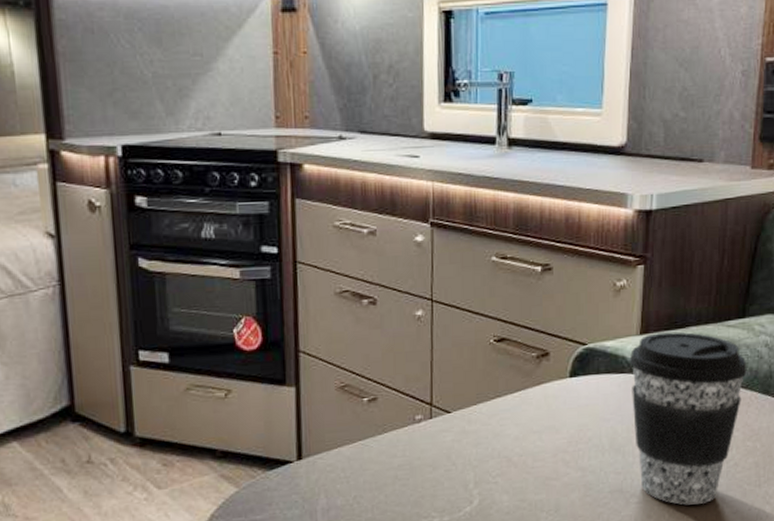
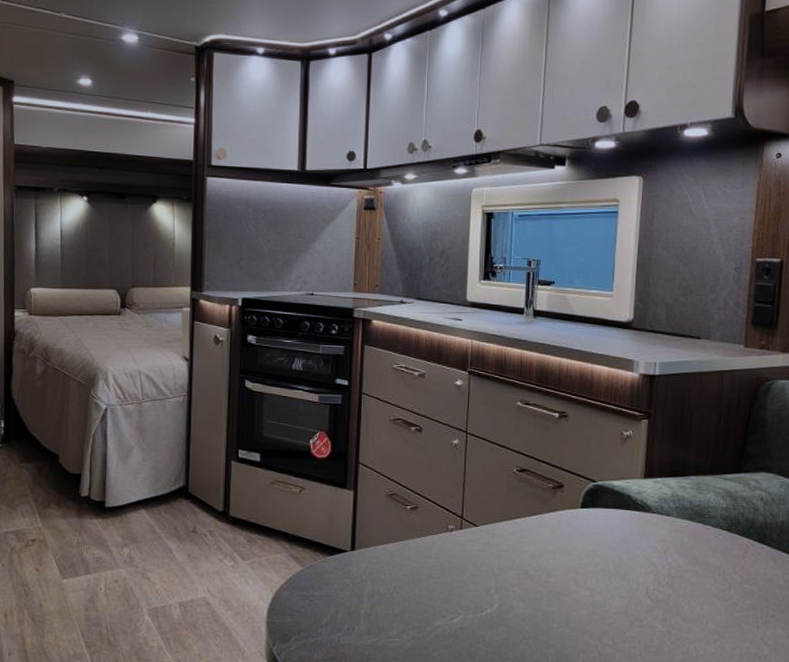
coffee cup: present [629,331,747,505] -> none [634,478,743,636]

